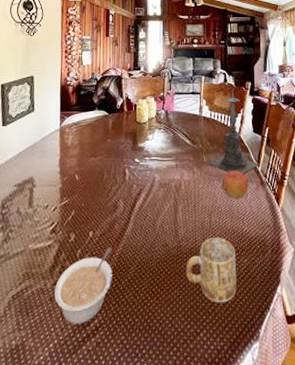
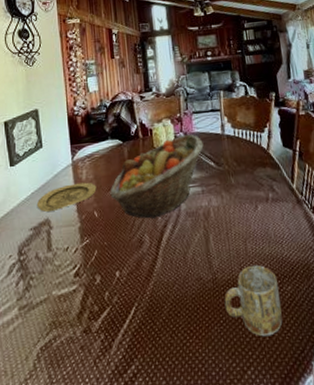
plate: none [23,147,80,171] -> present [36,182,97,212]
legume: present [54,247,112,325] -> none [85,286,146,373]
fruit basket: none [92,112,182,186] -> present [110,134,204,219]
candle holder: present [208,89,259,174] -> none [236,102,293,194]
apple: present [221,171,249,199] -> none [254,190,284,222]

